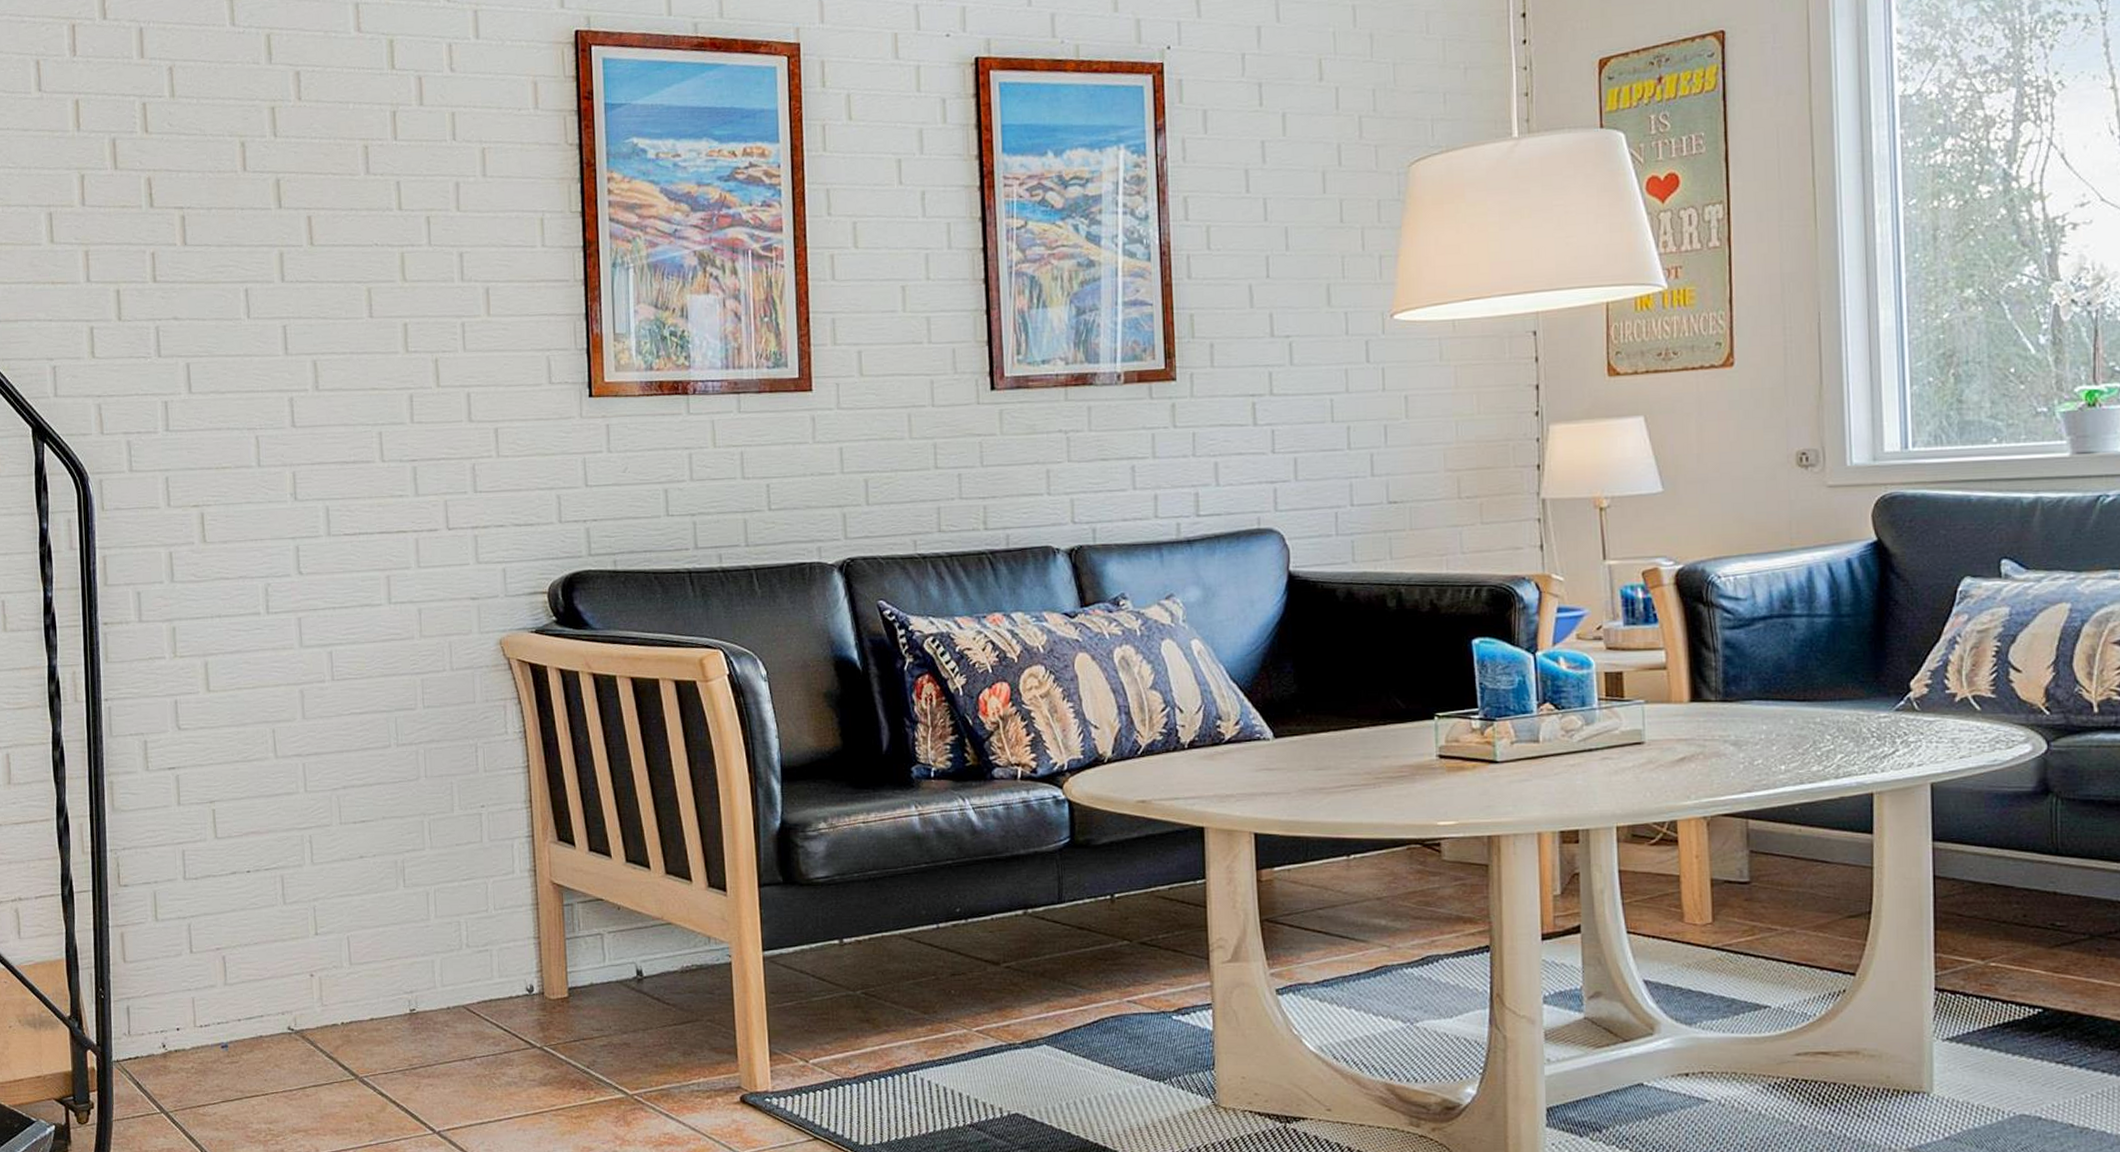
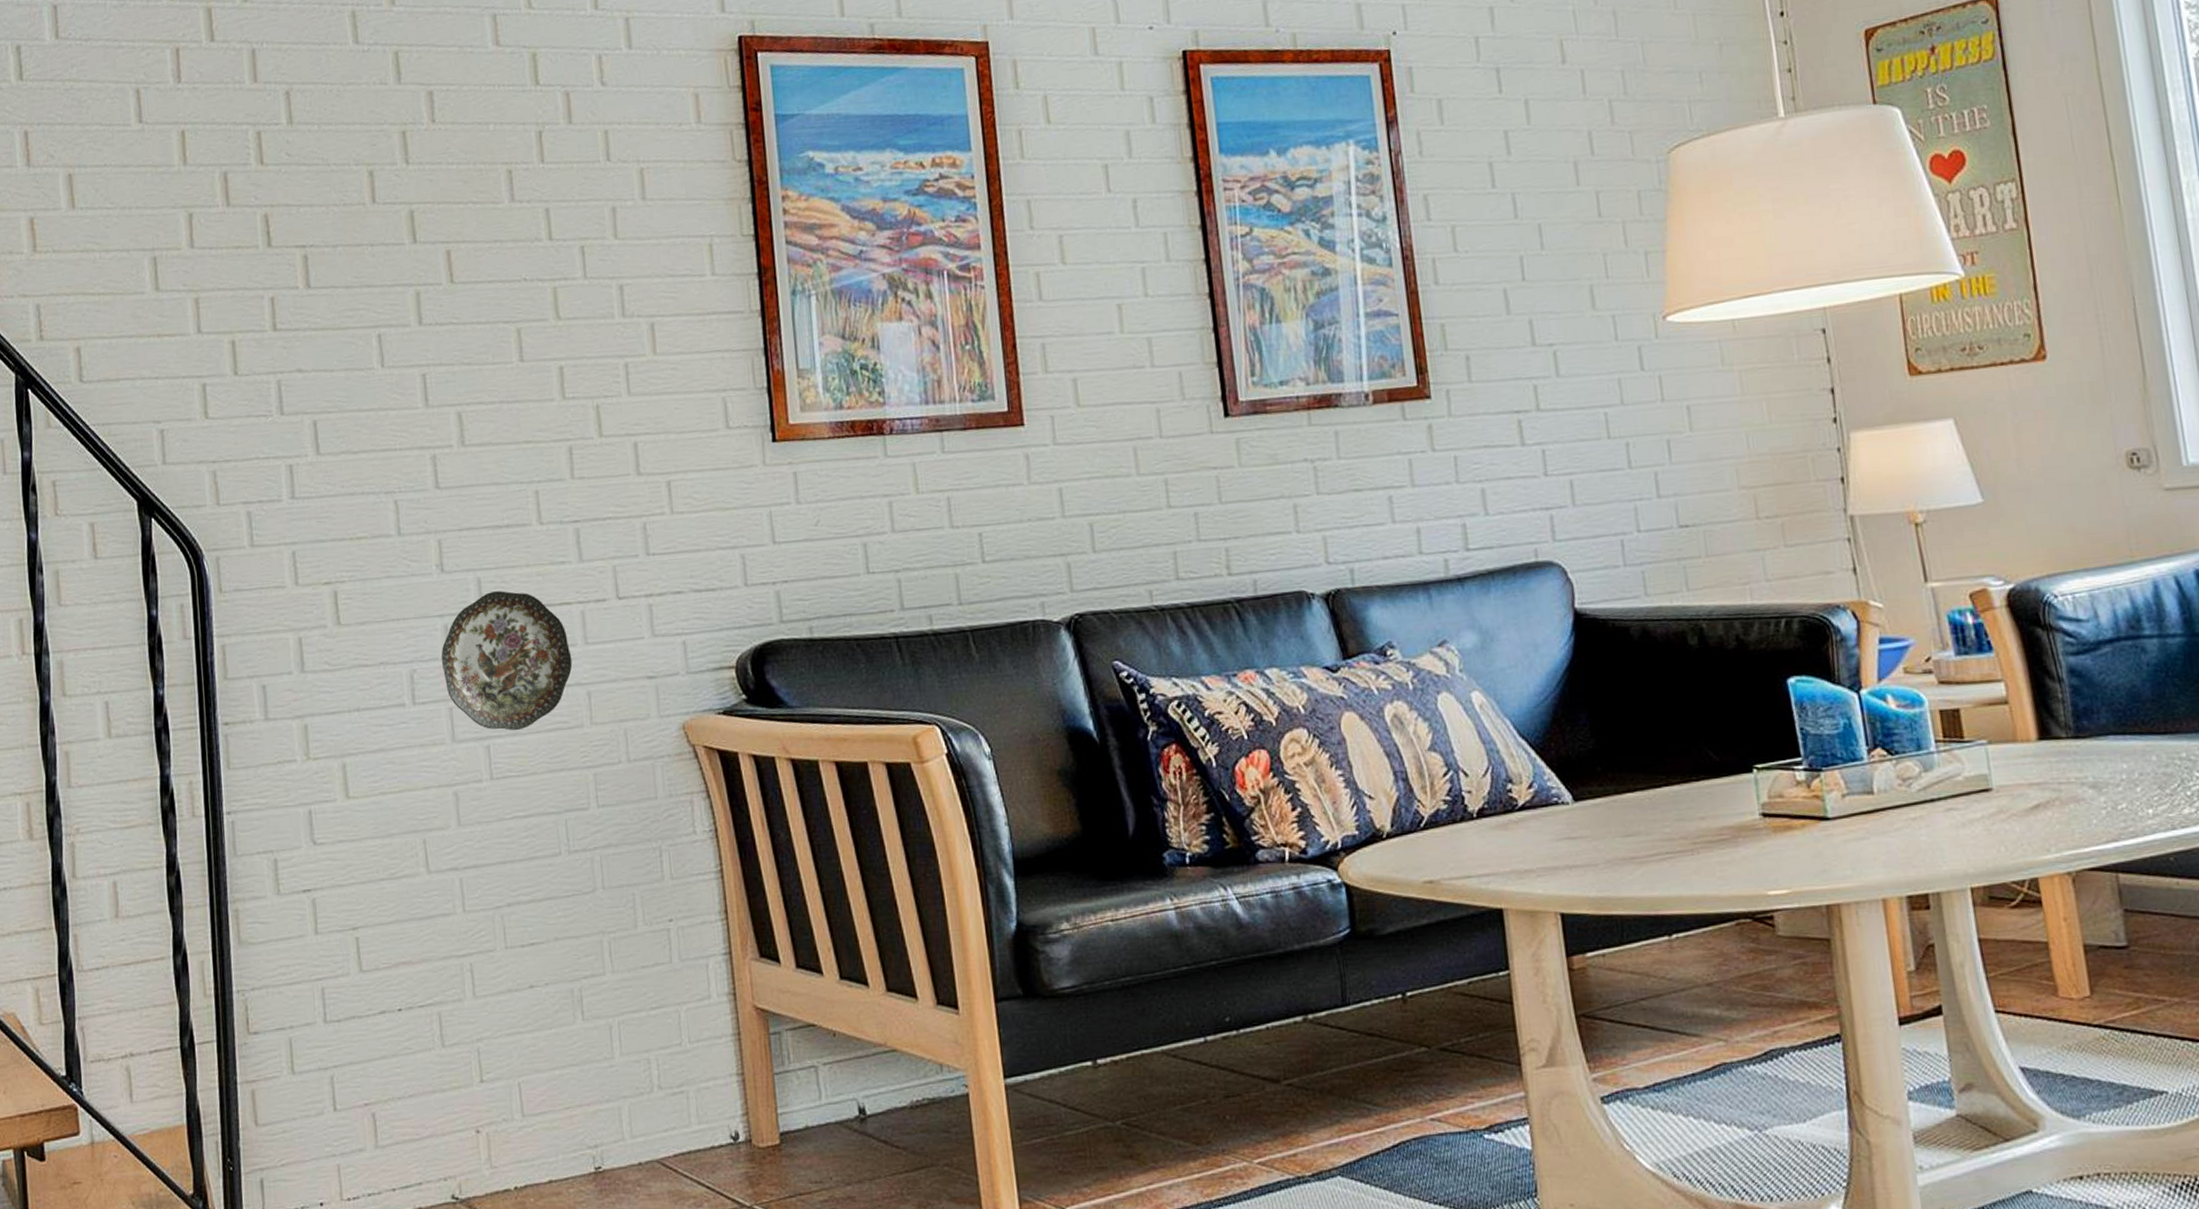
decorative plate: none [292,518,406,639] -> present [441,591,573,730]

